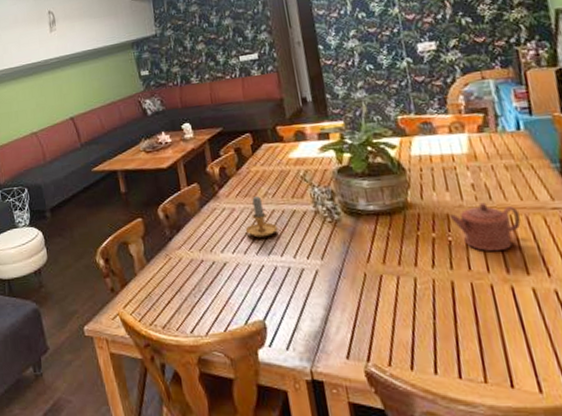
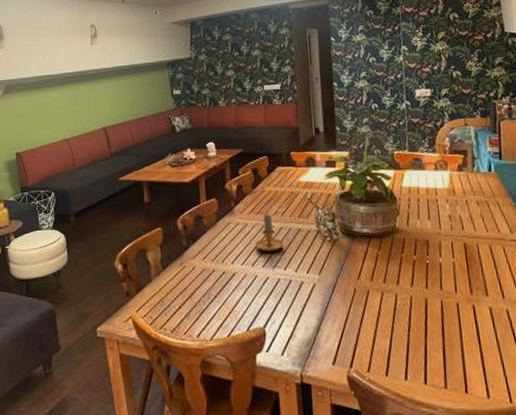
teapot: present [449,202,521,252] -> none [428,232,485,275]

